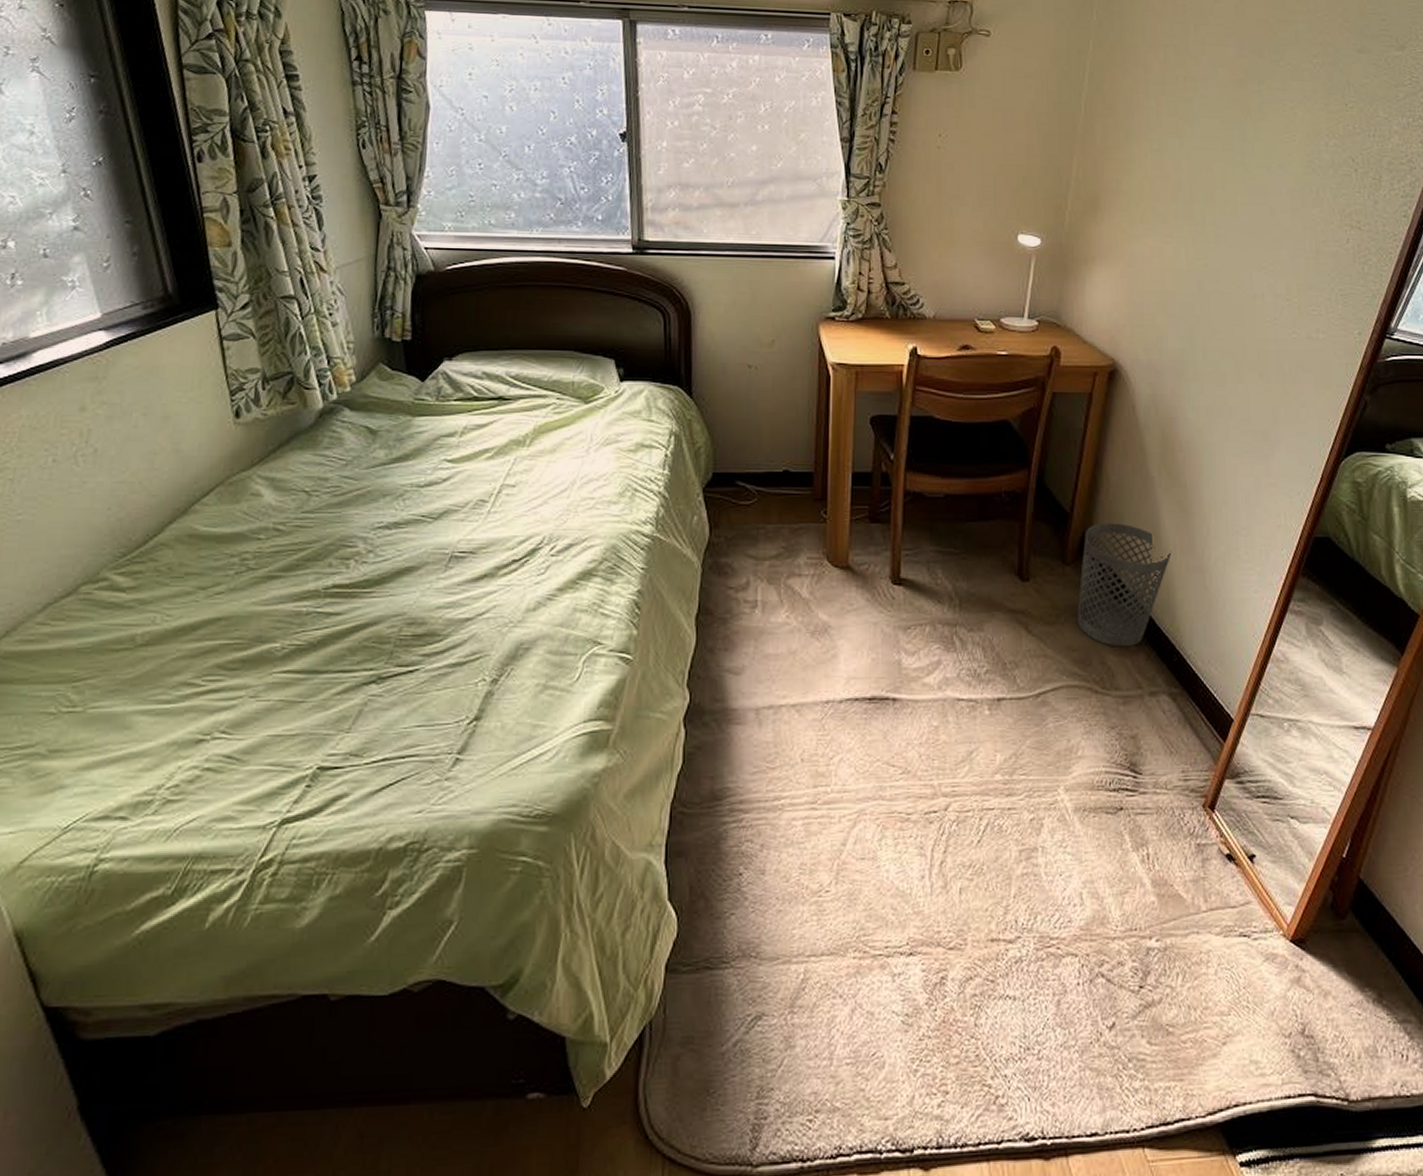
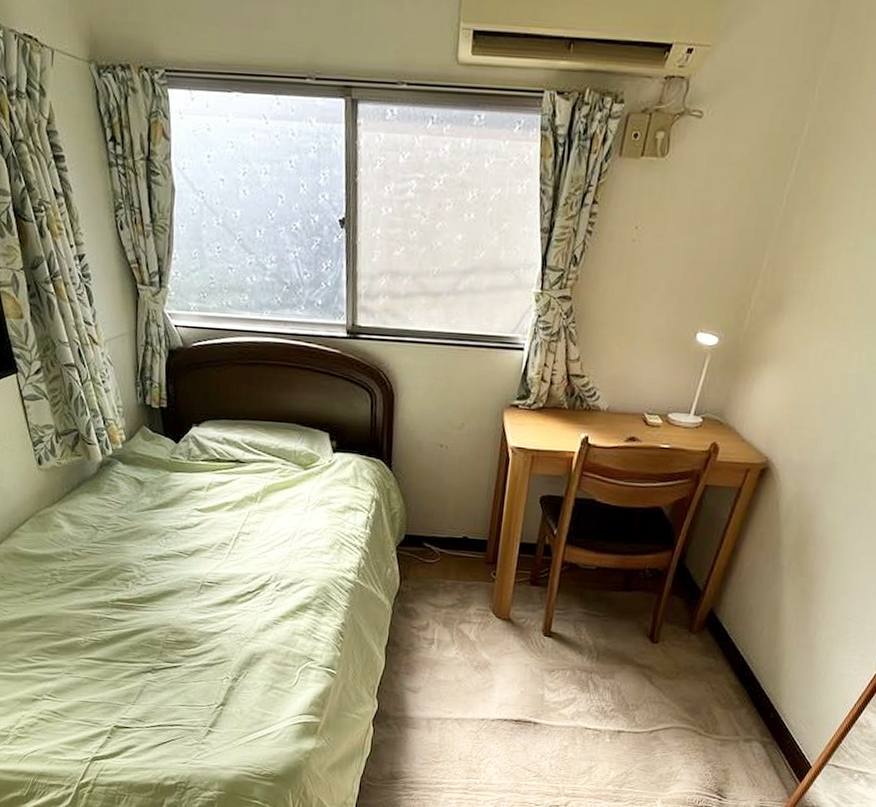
wastebasket: present [1077,523,1172,647] -> none [693,601,787,703]

